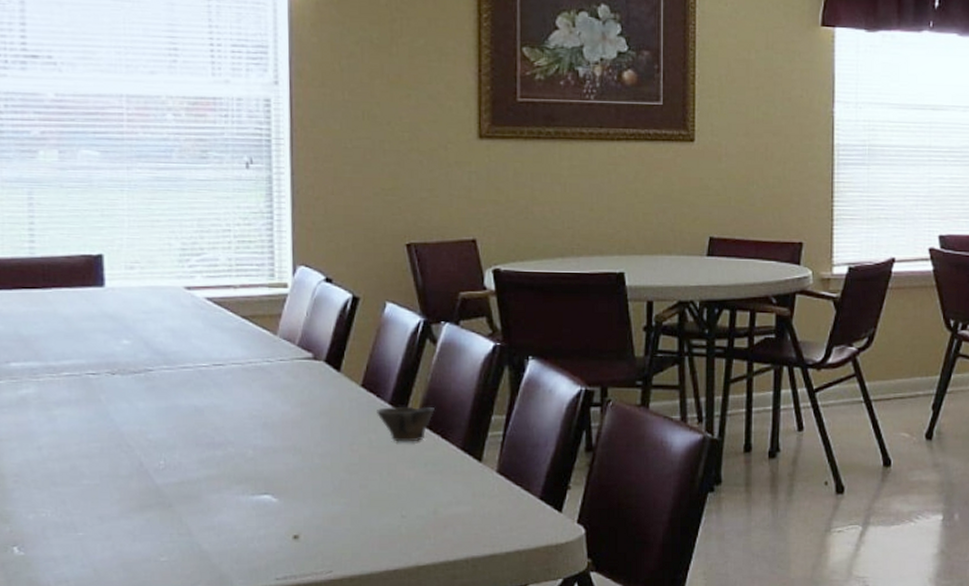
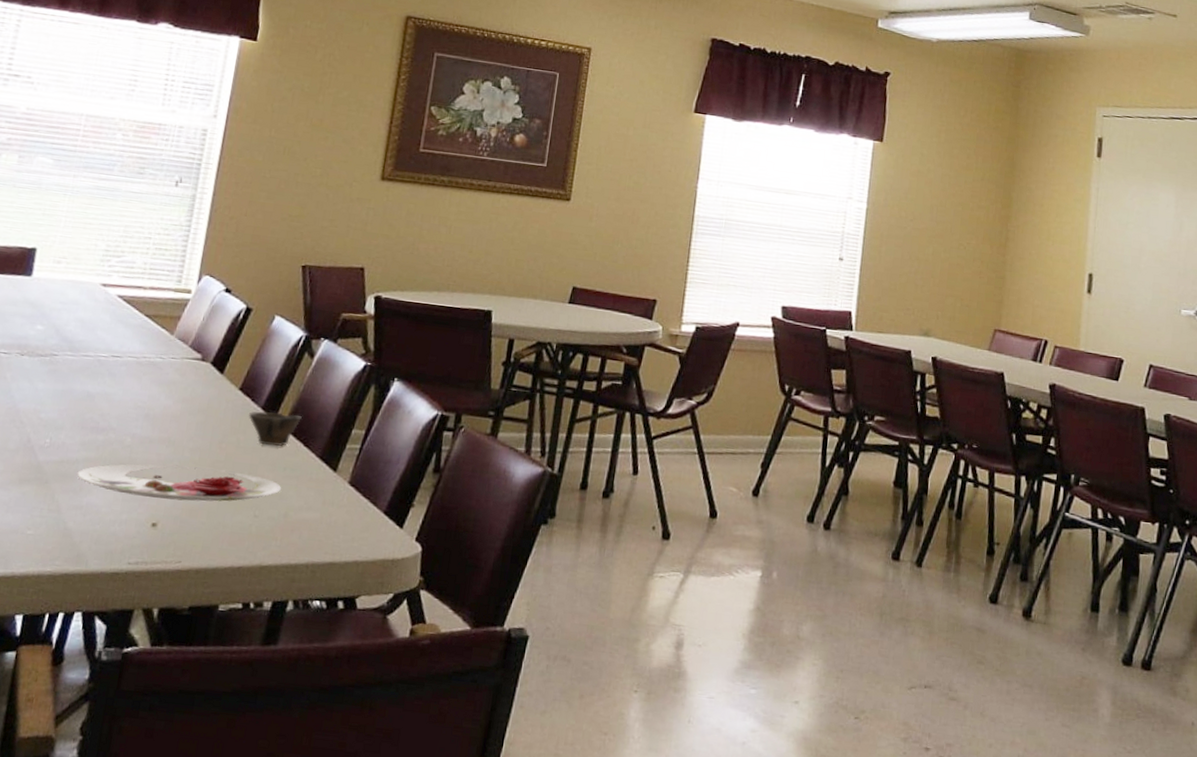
plate: none [201,473,425,509] -> present [77,464,281,502]

